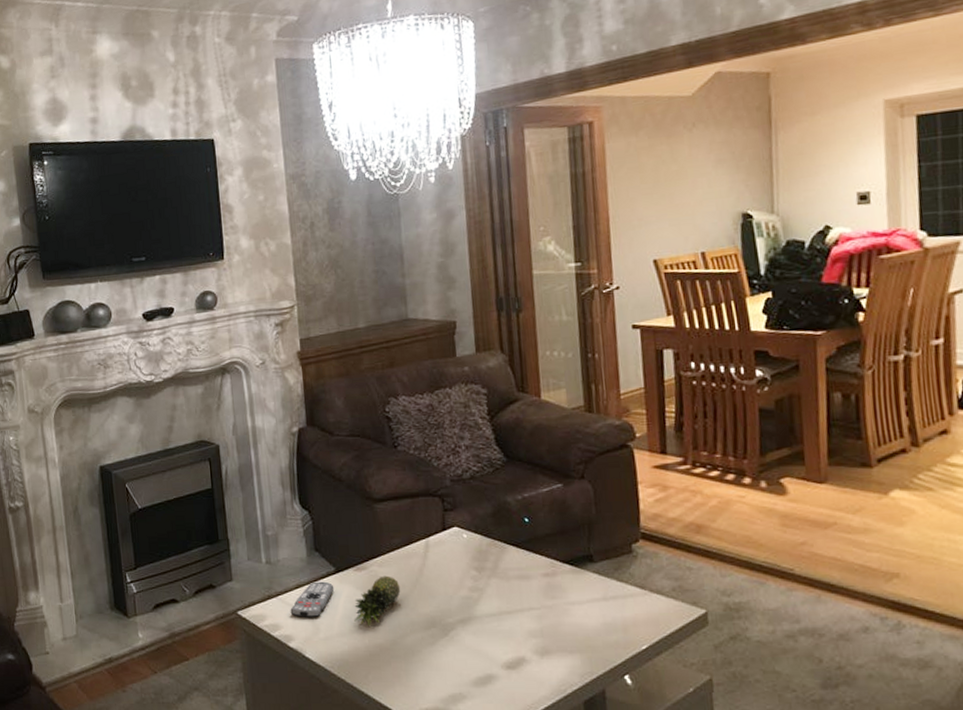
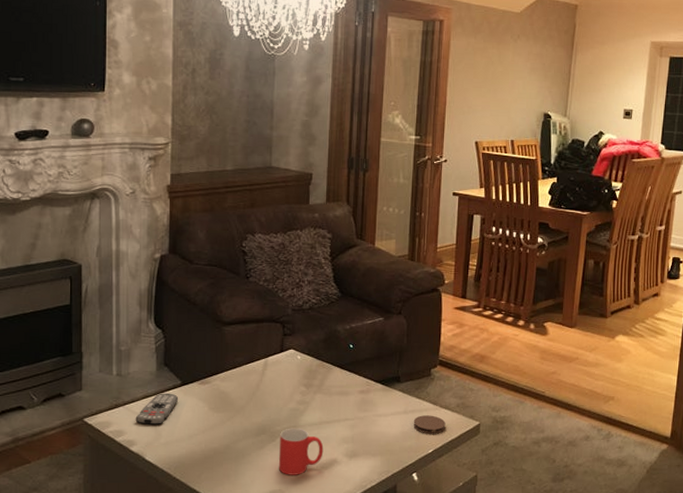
fruit: present [354,575,401,627] -> none [194,389,238,433]
mug: none [453,619,508,677] -> present [278,428,324,475]
coaster: none [616,602,661,626] -> present [413,415,446,434]

